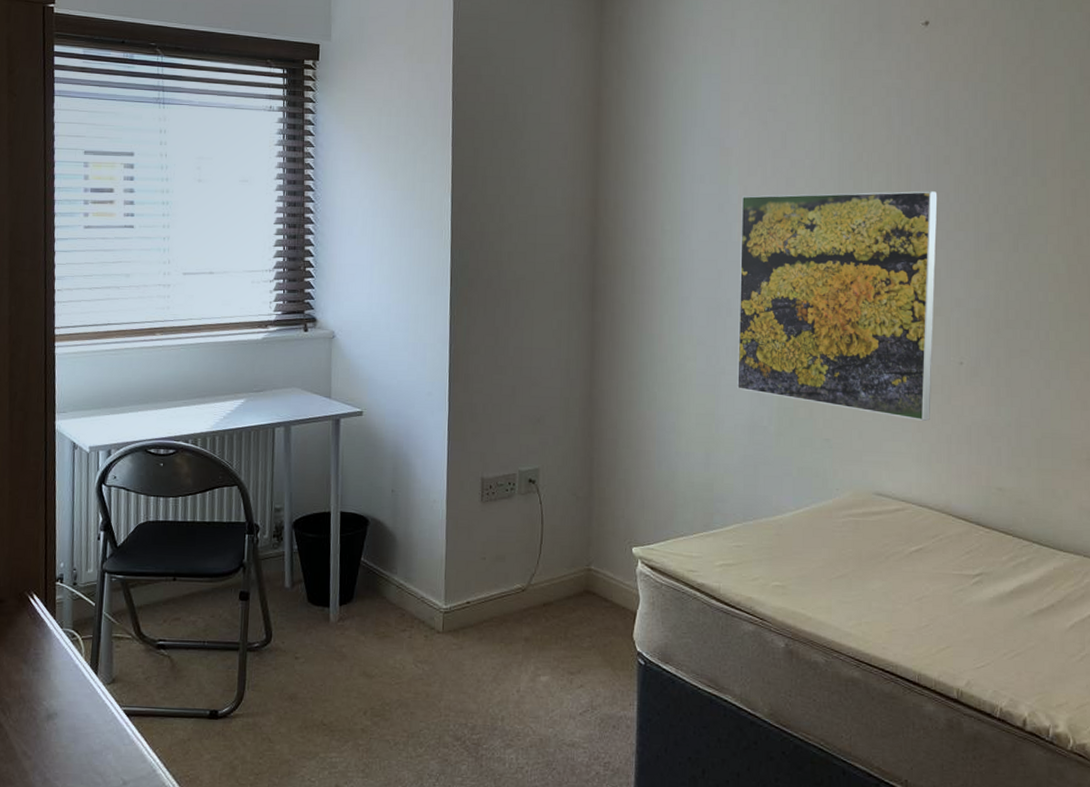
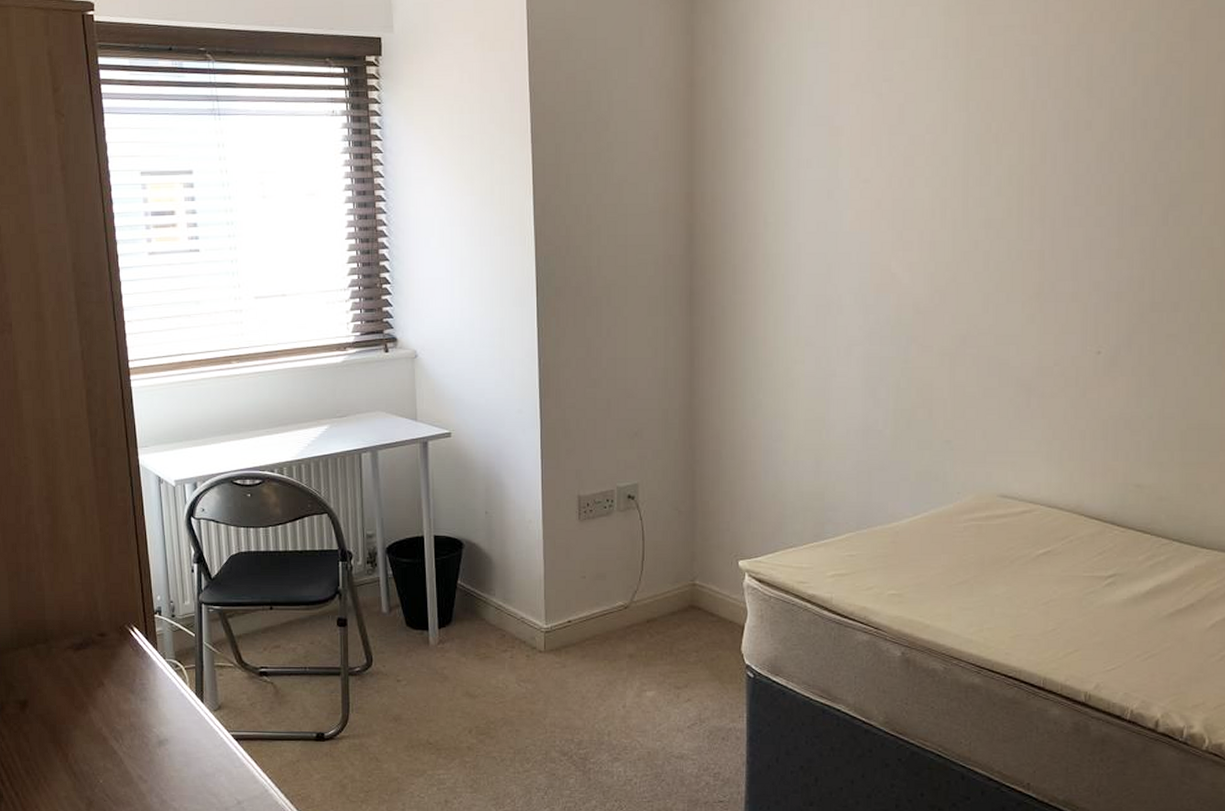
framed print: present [736,191,938,422] -> none [848,162,1077,418]

